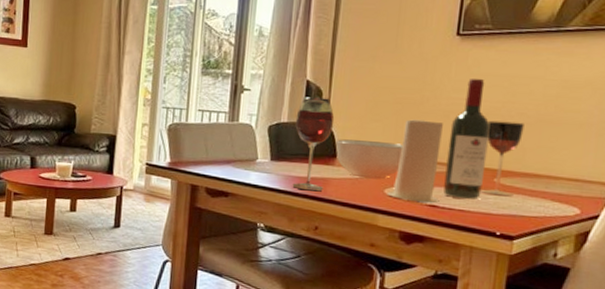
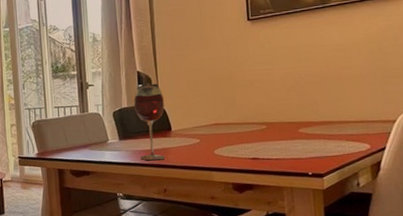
bowl: present [335,139,404,180] -> none [168,112,223,144]
candle: present [386,119,443,203] -> none [216,90,258,157]
wine bottle: present [442,79,490,201] -> none [256,52,291,150]
wineglass: present [480,120,525,197] -> none [284,82,316,143]

